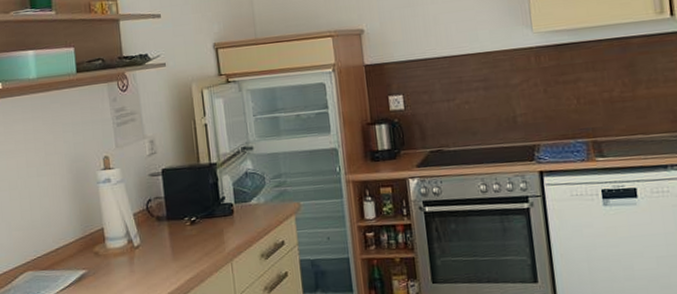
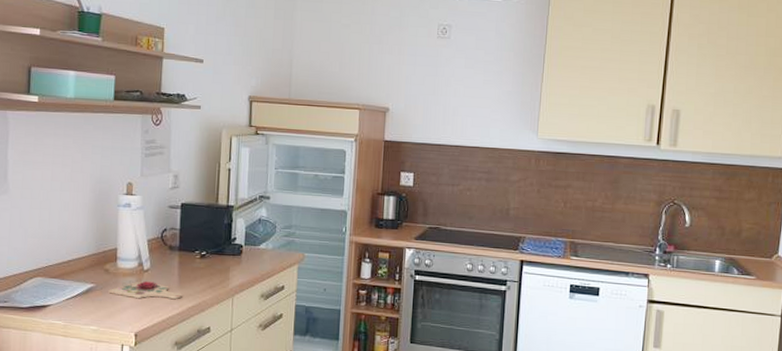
cutting board: none [101,257,178,279] -> present [108,278,182,299]

